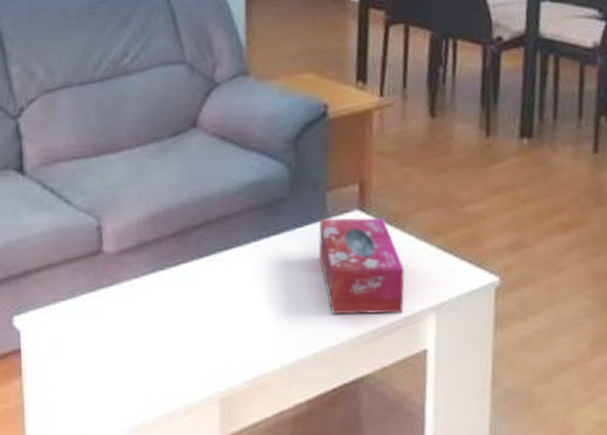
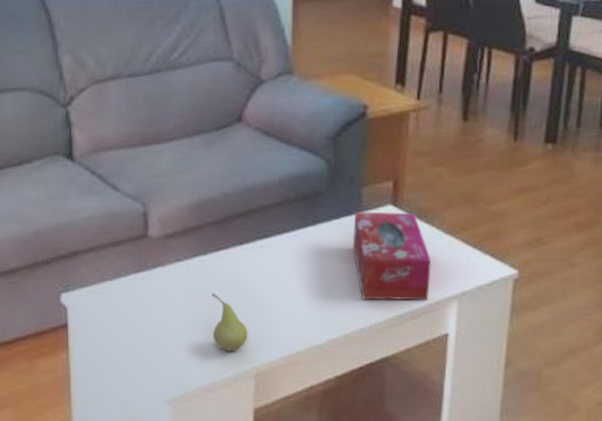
fruit: none [171,311,211,375] -> present [212,293,248,351]

